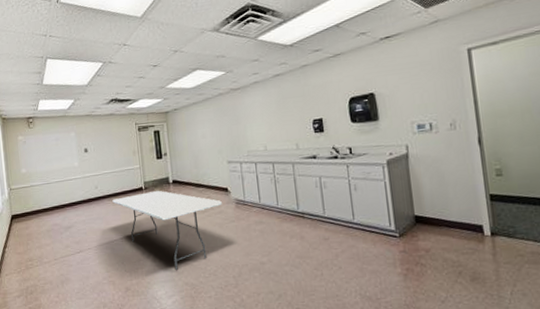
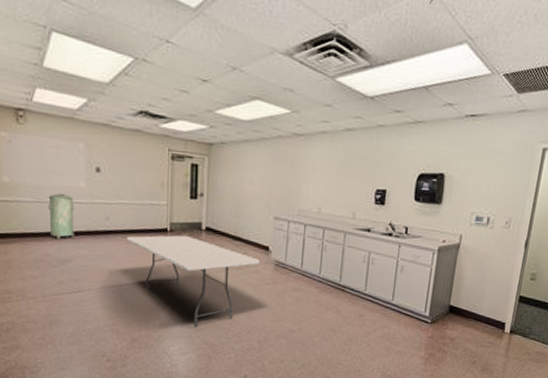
trash can: none [53,173,74,211] -> present [48,193,75,239]

